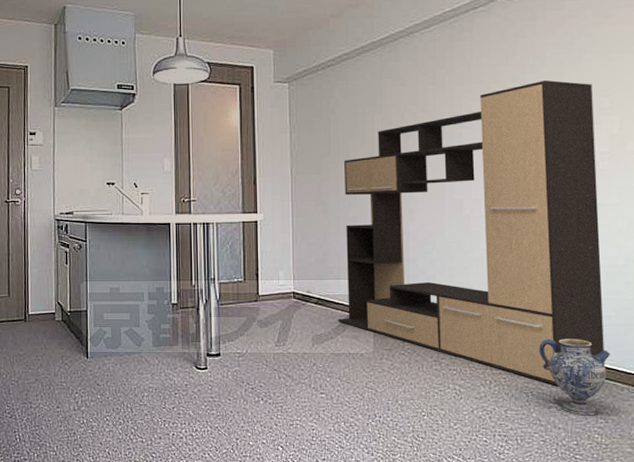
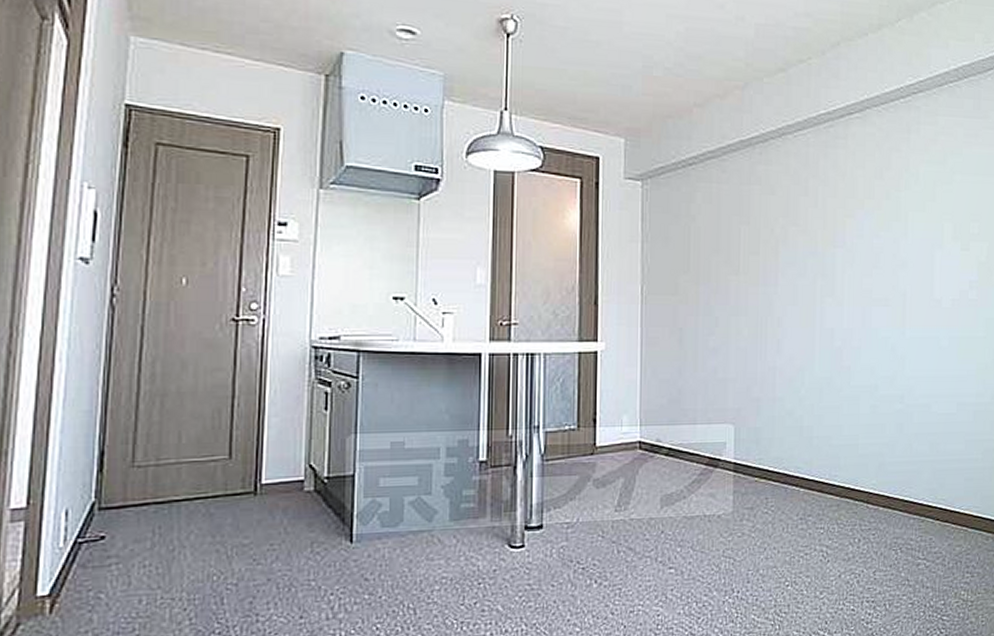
media console: present [337,80,604,386] -> none [692,200,971,539]
ceramic jug: present [538,339,610,416] -> none [908,485,976,571]

